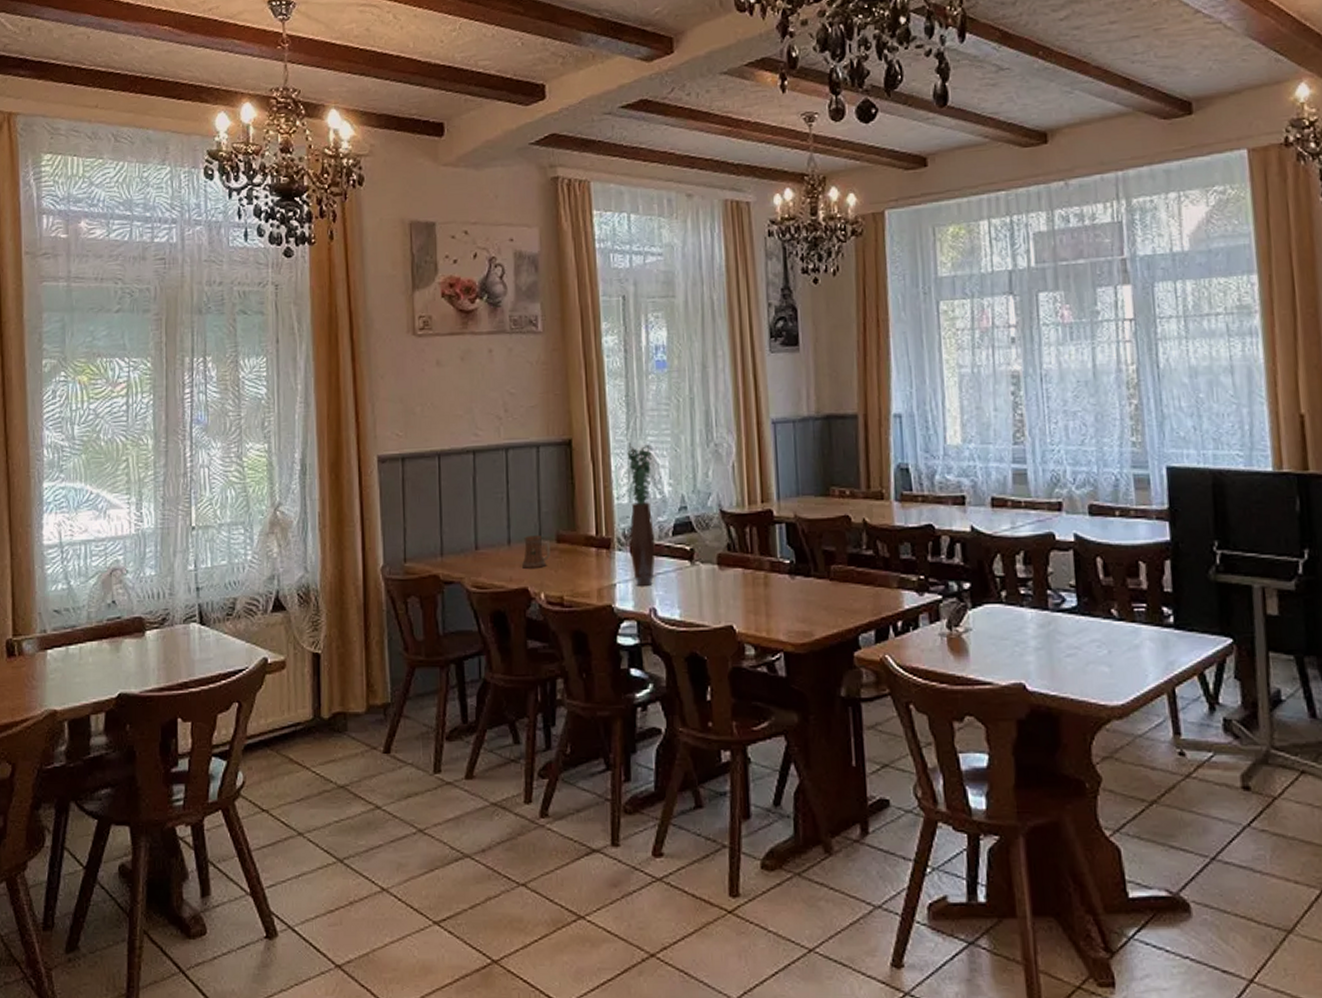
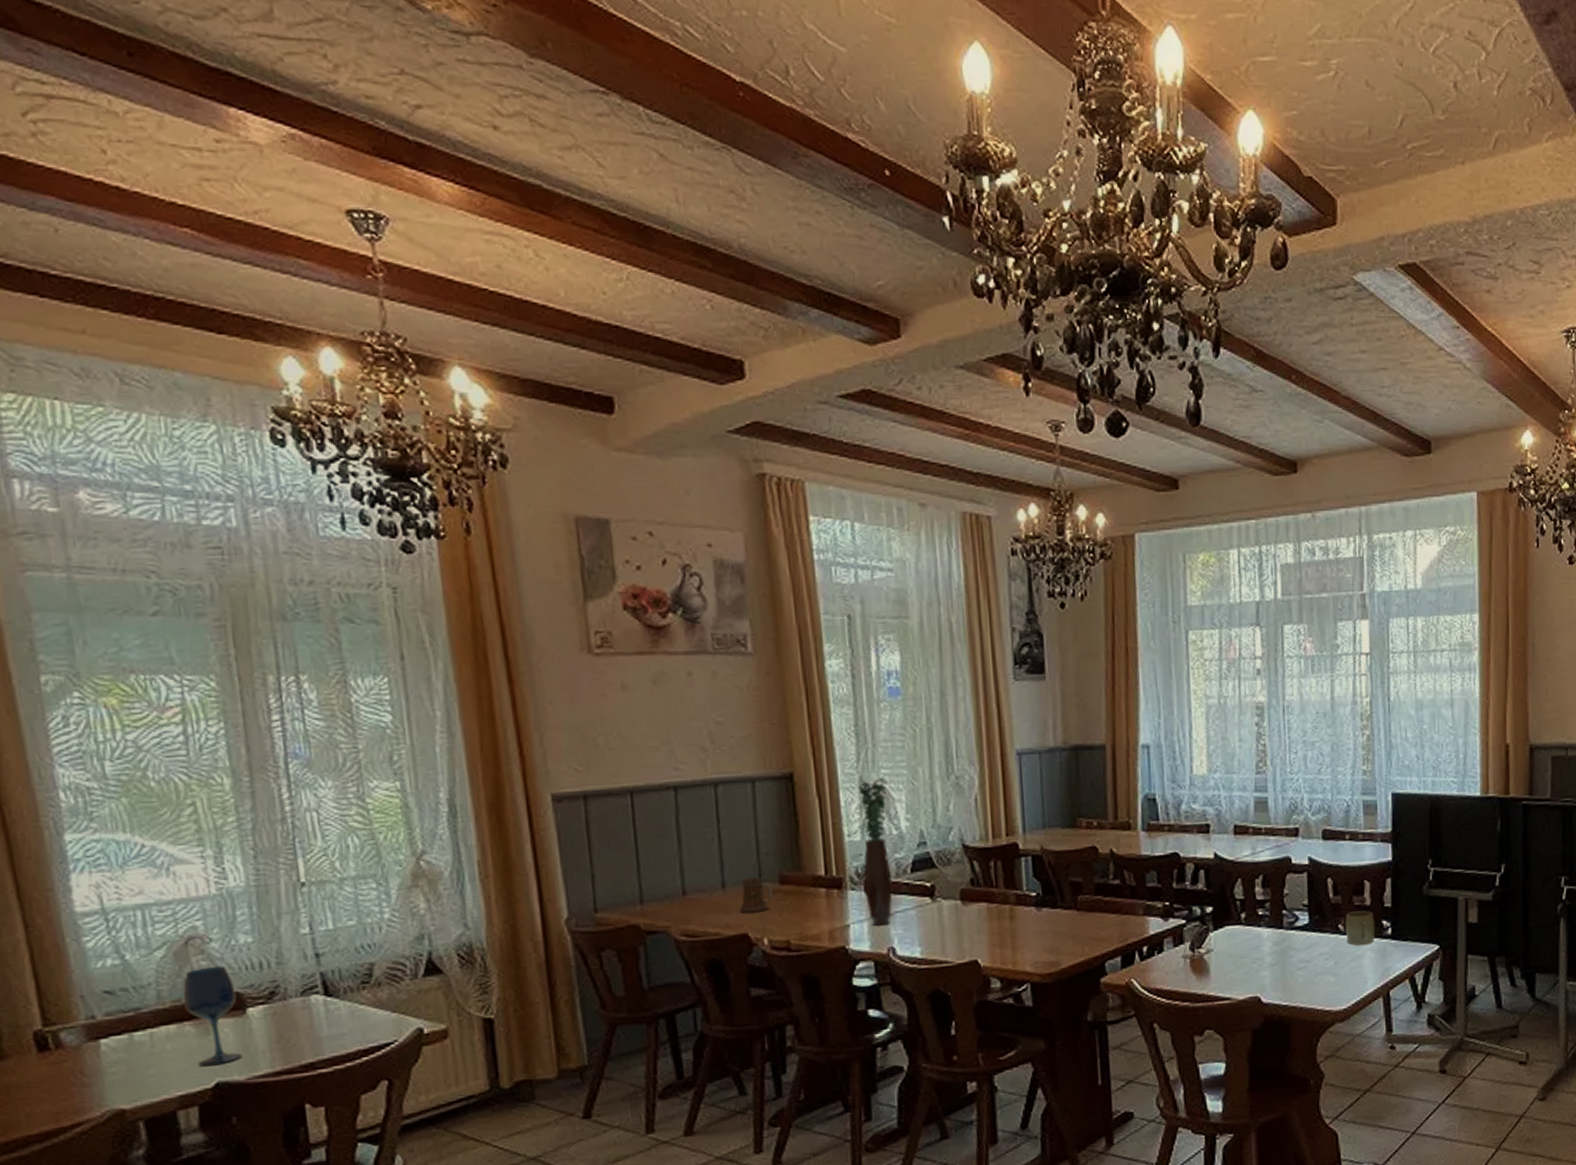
wineglass: none [105,594,140,679] -> present [182,965,243,1067]
mug: none [1118,595,1155,635] -> present [1344,910,1375,946]

